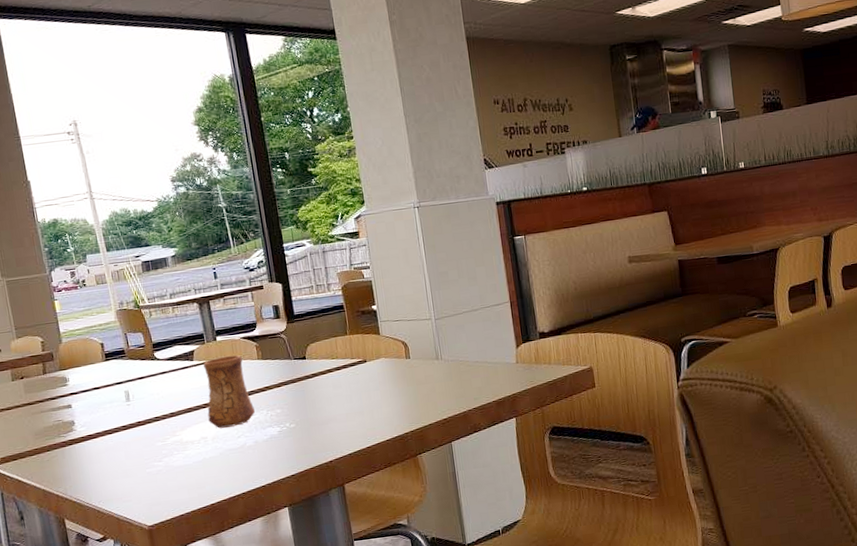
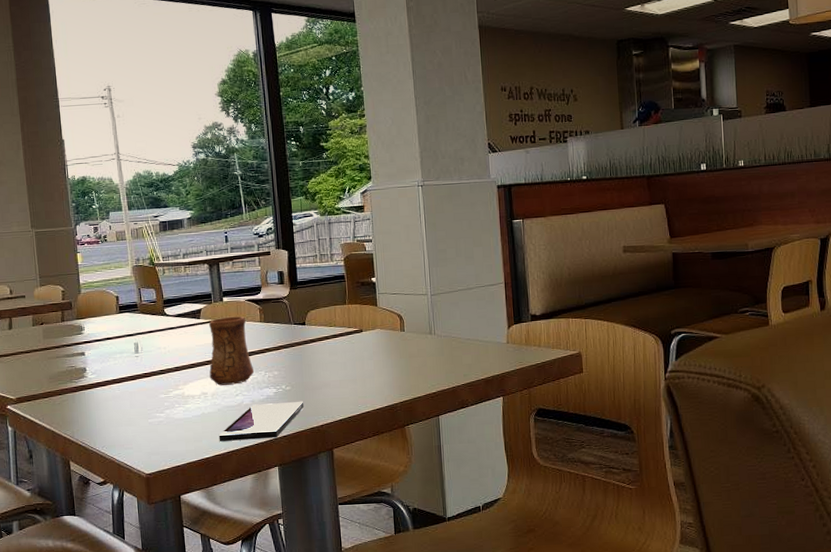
smartphone: none [222,437,311,486] -> present [218,401,304,441]

